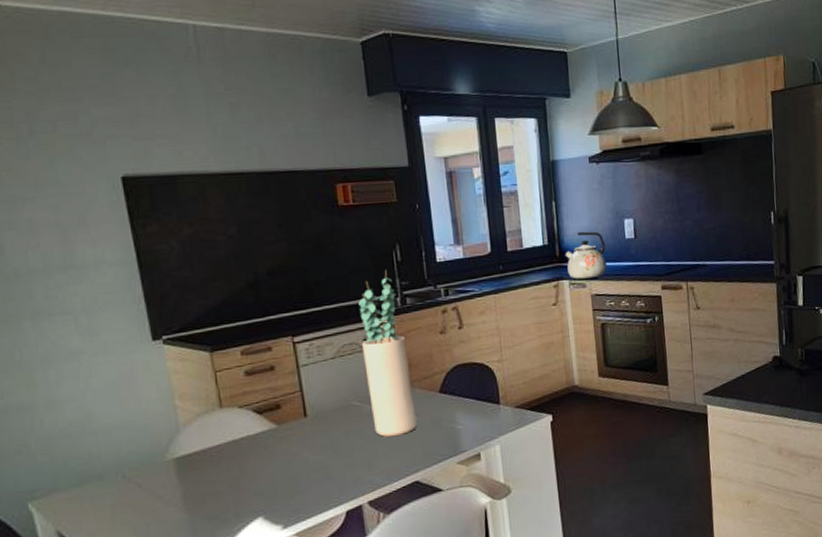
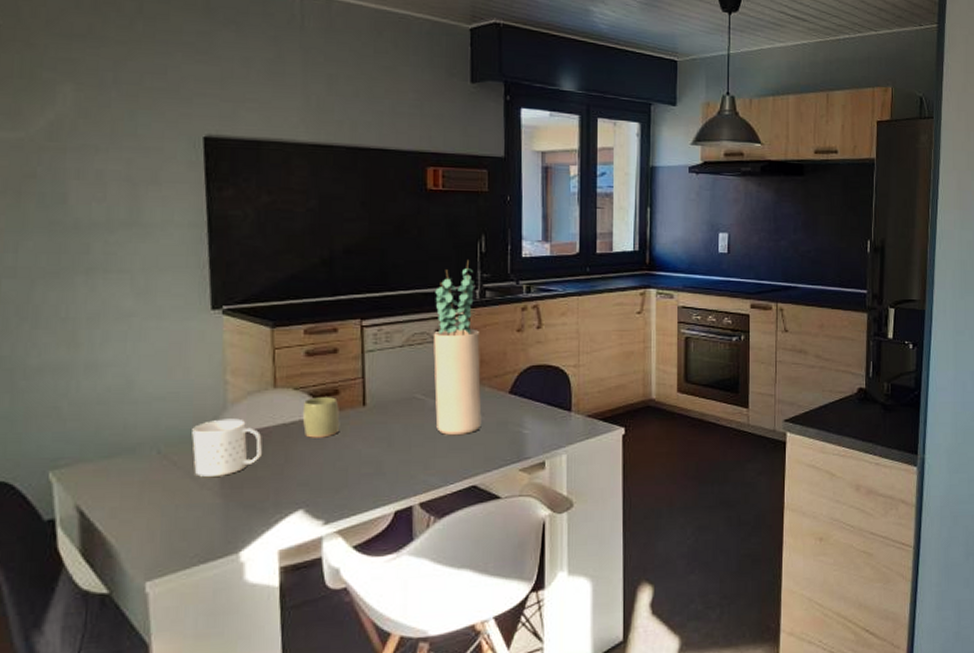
mug: none [151,439,219,496] -> present [192,418,263,478]
mug: none [249,411,285,451] -> present [302,397,339,438]
kettle: present [565,231,608,280] -> none [655,241,698,291]

